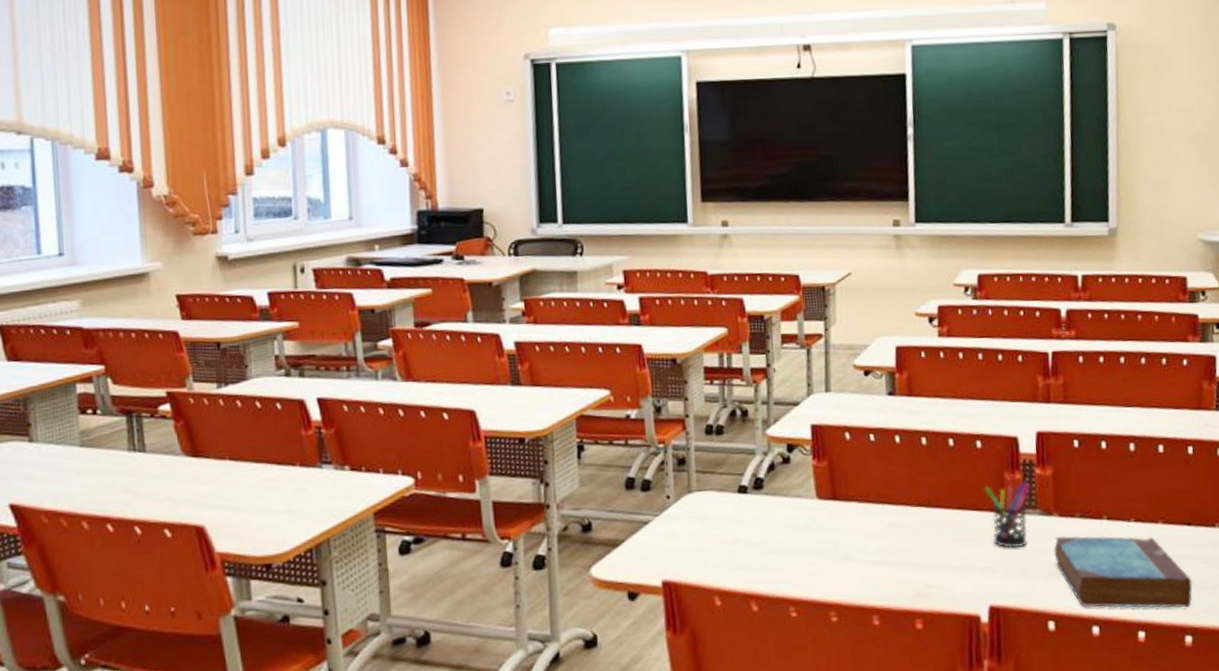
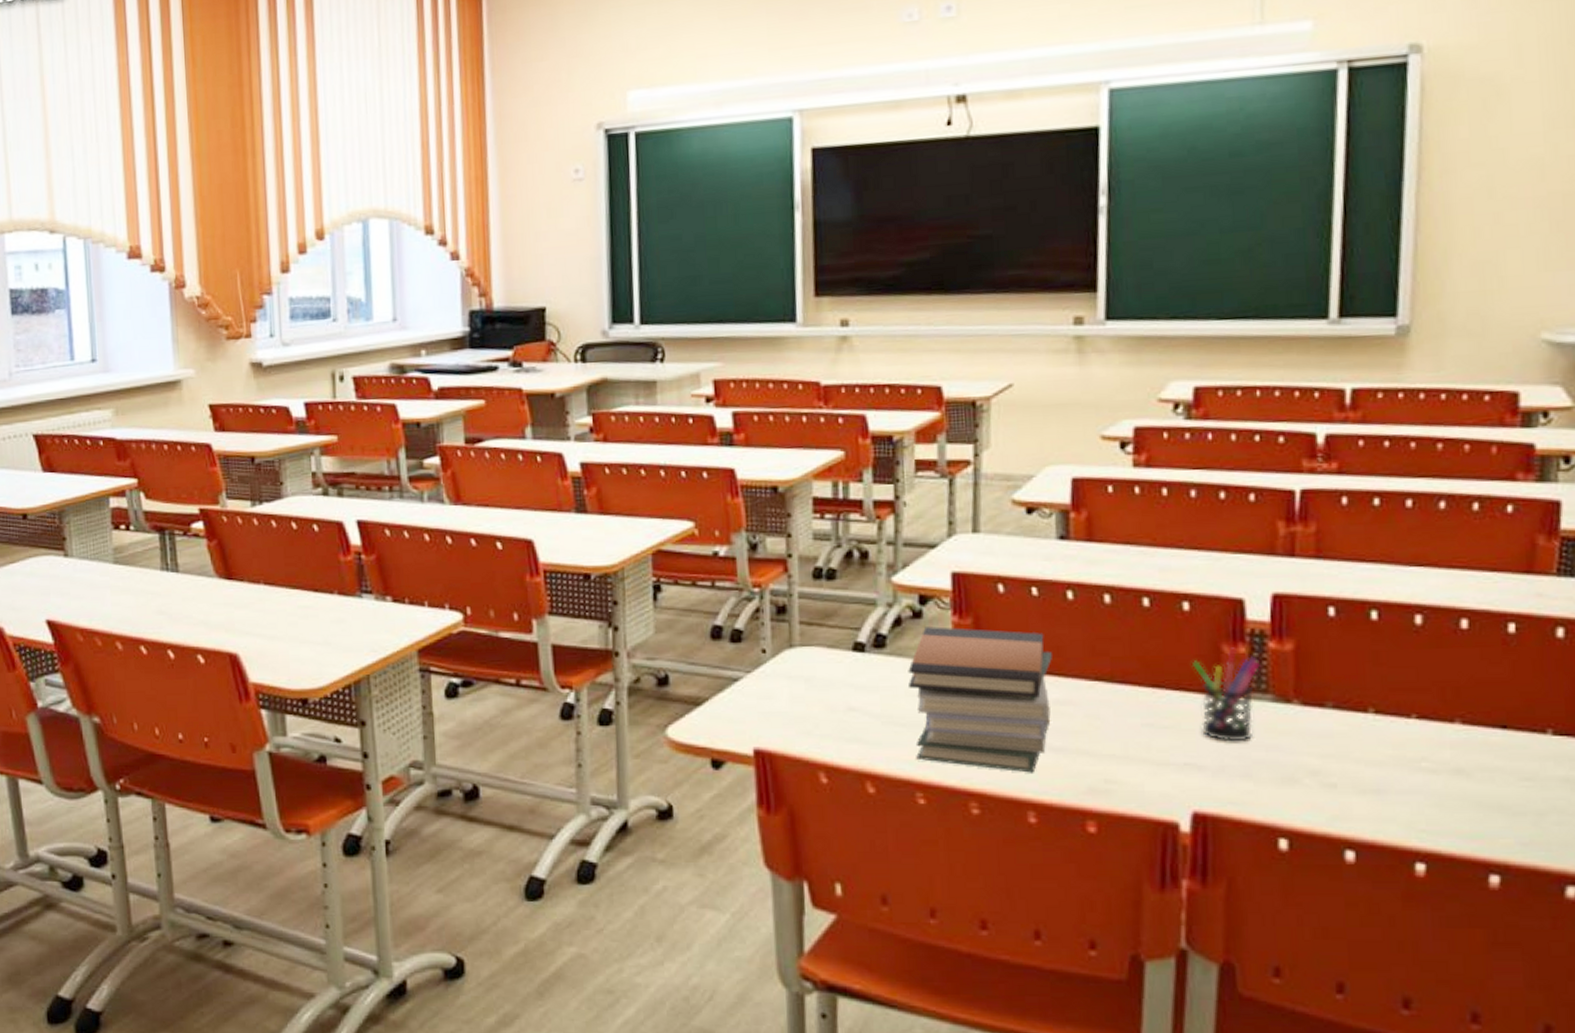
book stack: none [780,469,887,585] -> present [908,626,1052,773]
book: present [1054,535,1193,609] -> none [1291,731,1505,839]

